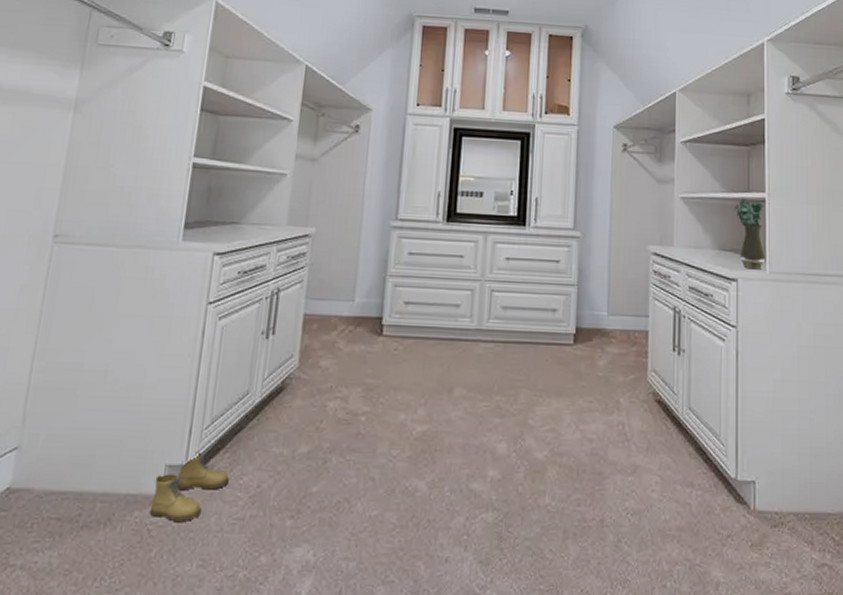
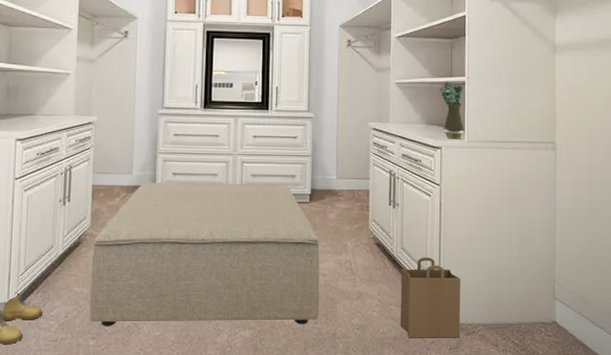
ottoman: none [289,313,586,507] -> present [89,182,320,326]
shopping bag: none [687,420,765,531] -> present [400,257,461,338]

